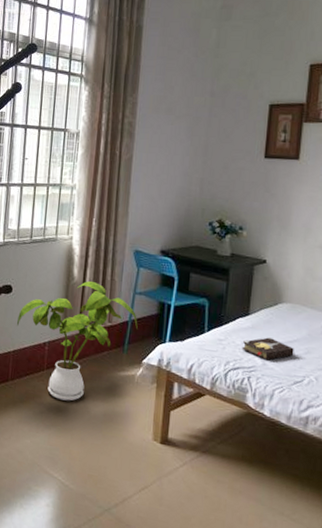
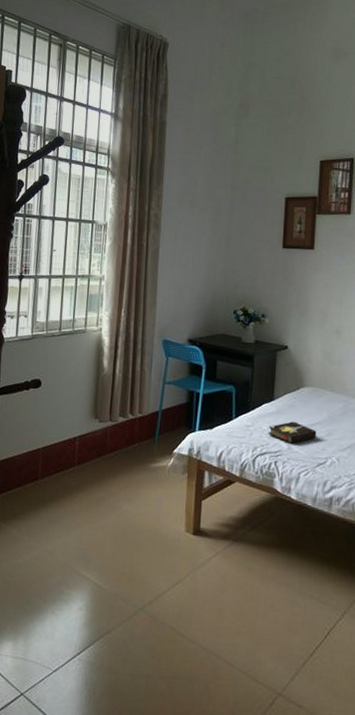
house plant: present [17,281,138,401] -> none [47,372,168,497]

